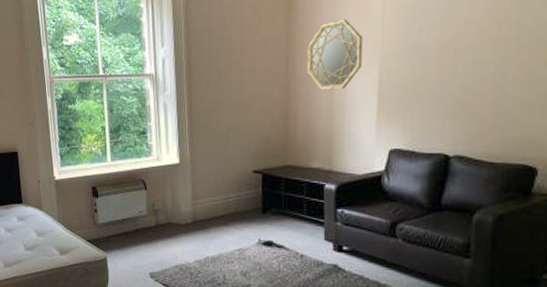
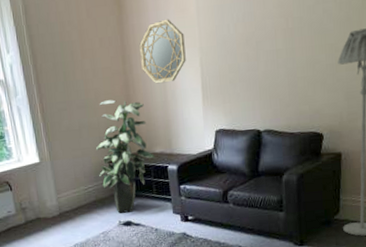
indoor plant: none [242,104,310,231] -> present [95,100,155,213]

